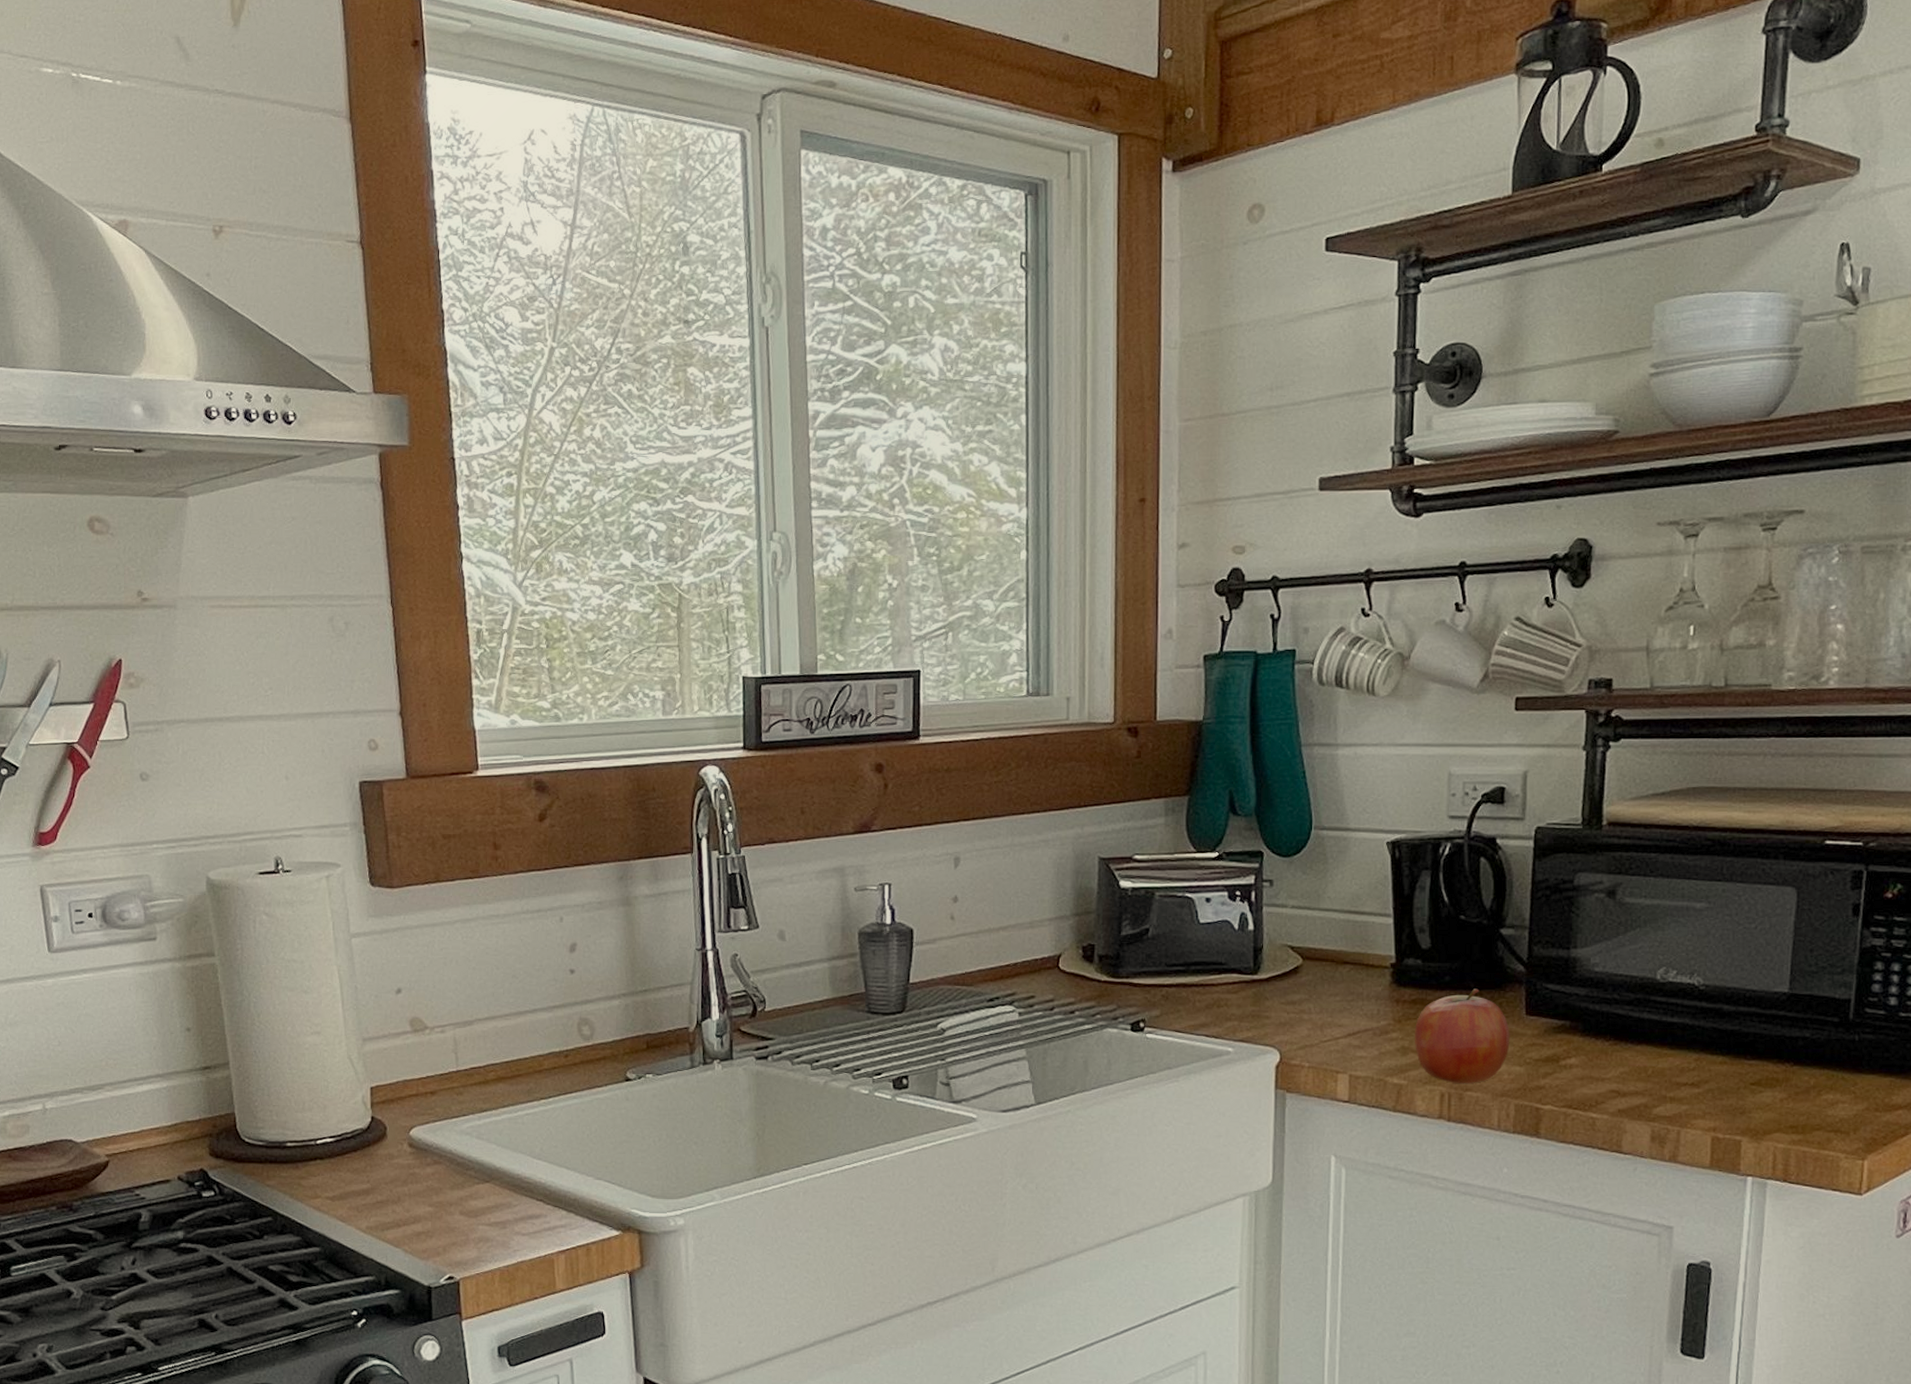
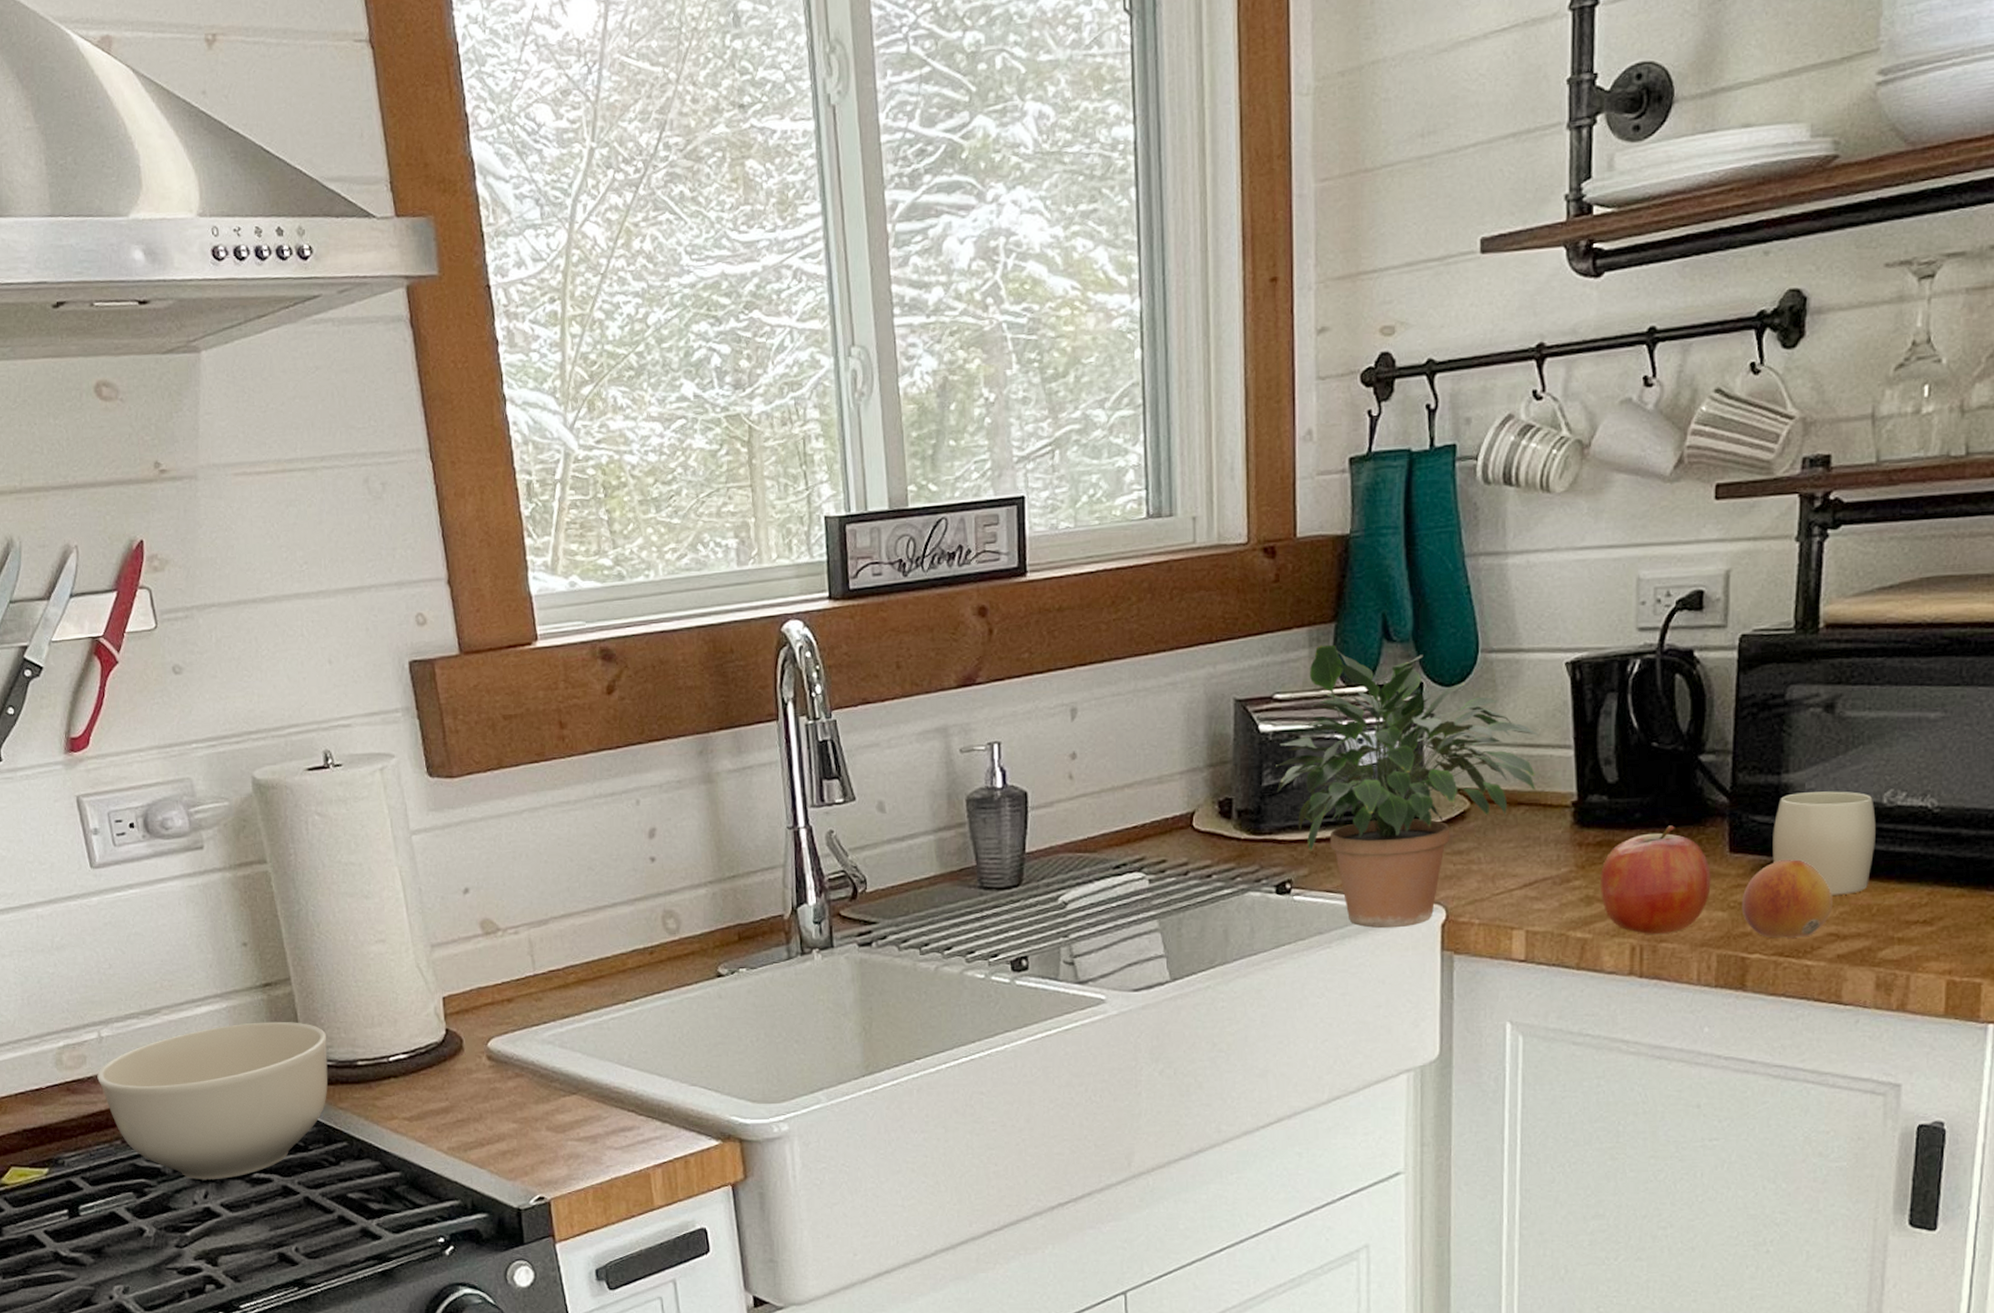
bowl: none [39,1102,259,1247] -> present [97,1021,328,1180]
potted plant: none [1134,815,1363,1067] -> present [1276,644,1539,929]
fruit: none [1536,1024,1614,1093] -> present [1741,859,1832,938]
mug: none [1563,966,1651,1058] -> present [1772,791,1876,897]

